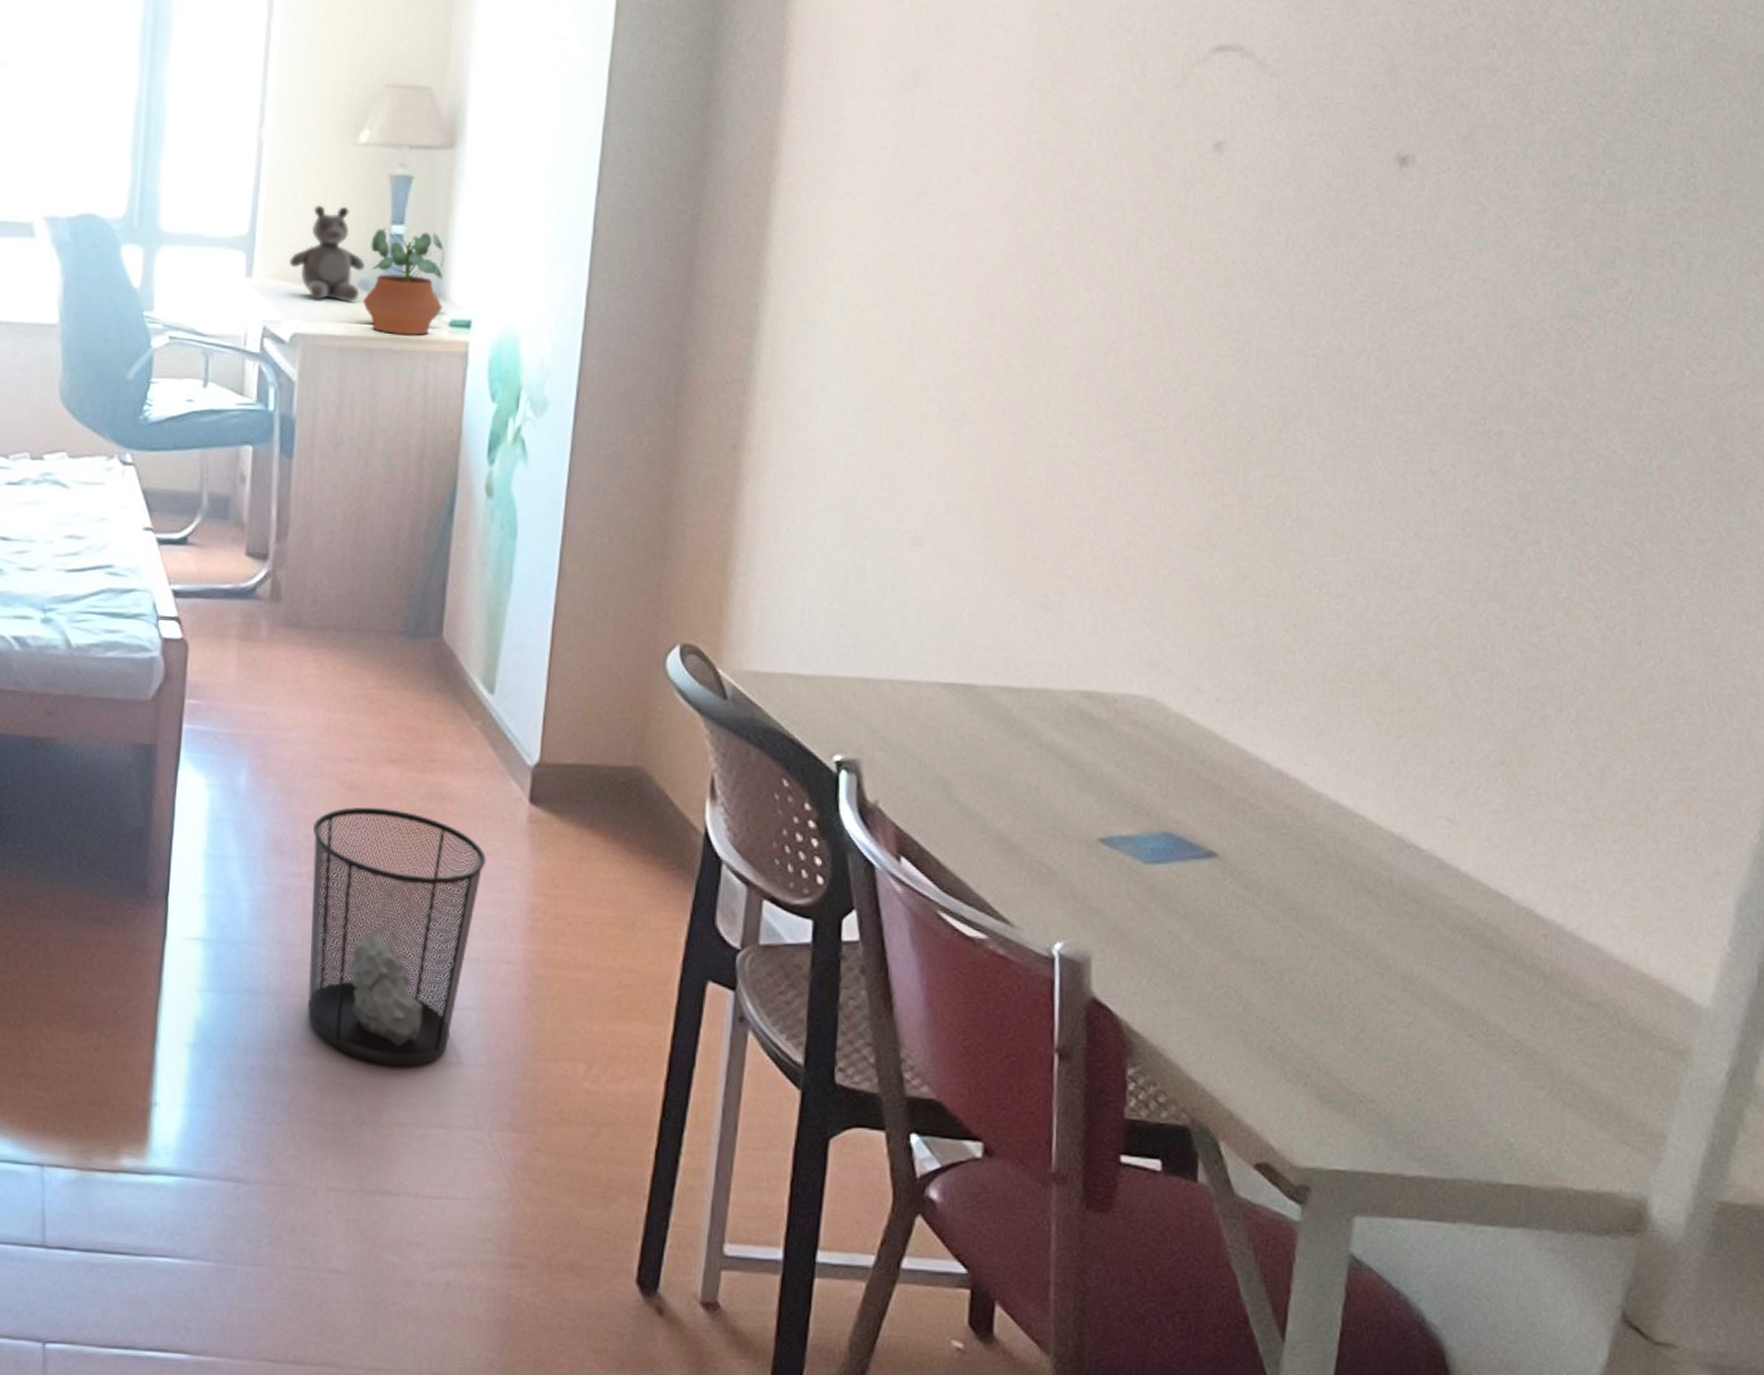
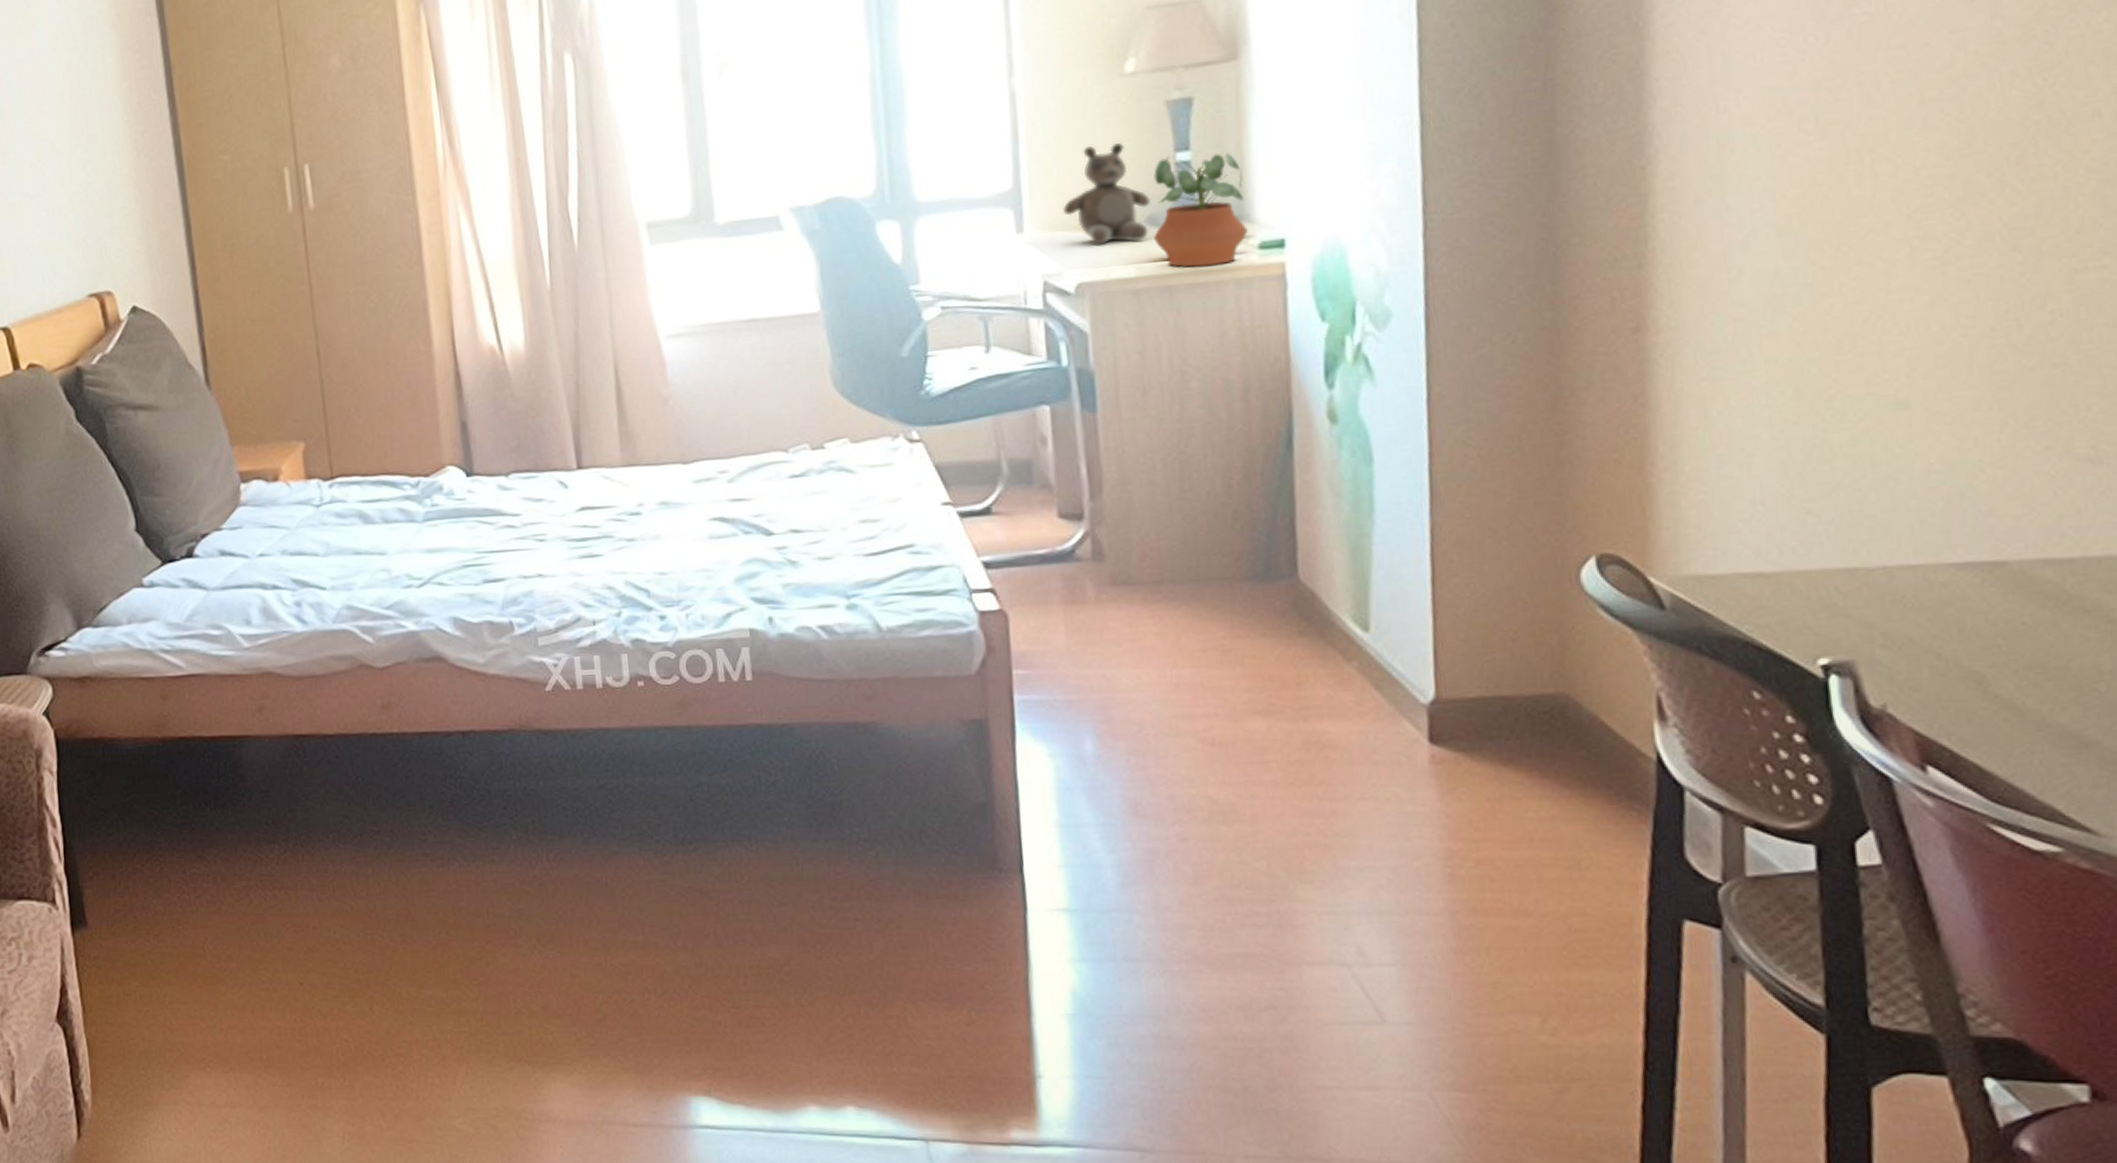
waste bin: present [307,806,487,1067] -> none [1175,762,1386,1028]

